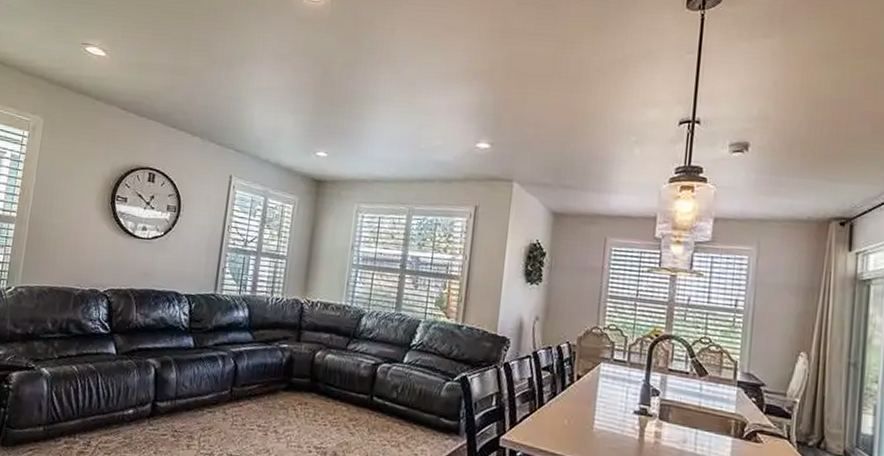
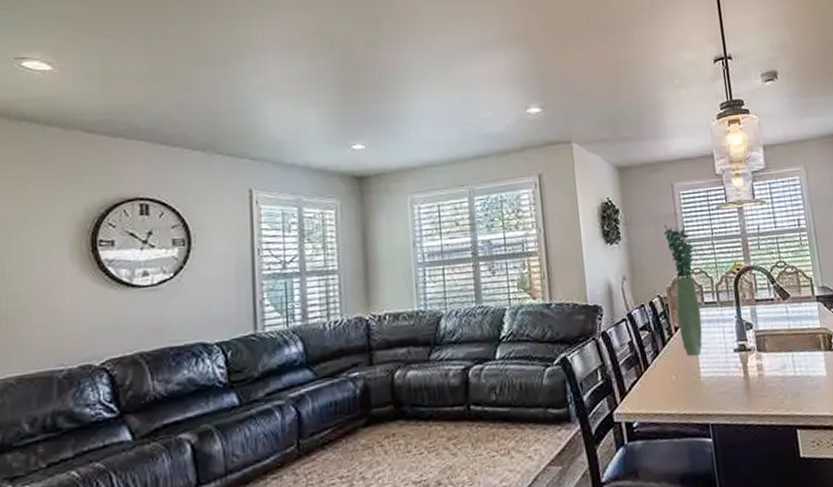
vase: none [581,276,615,408] -> present [663,225,703,357]

